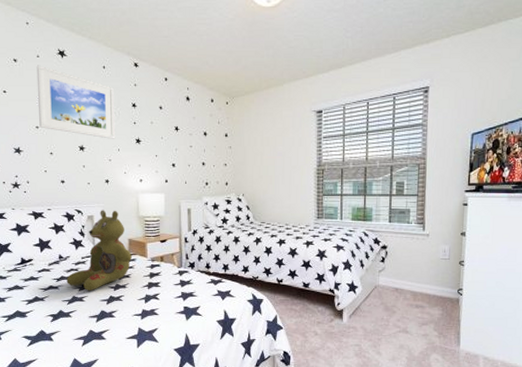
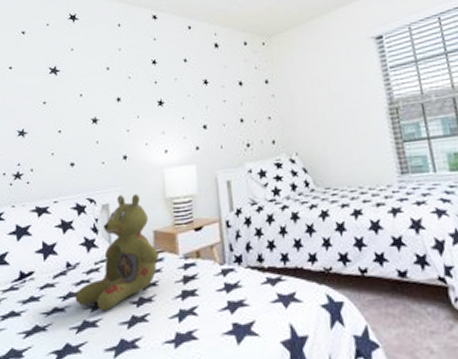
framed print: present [36,65,116,139] -> none [45,33,134,106]

